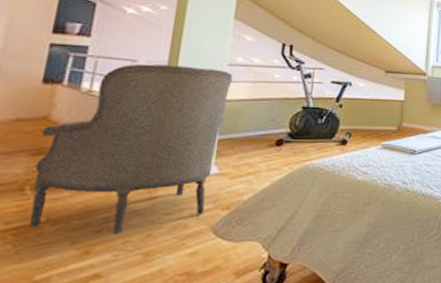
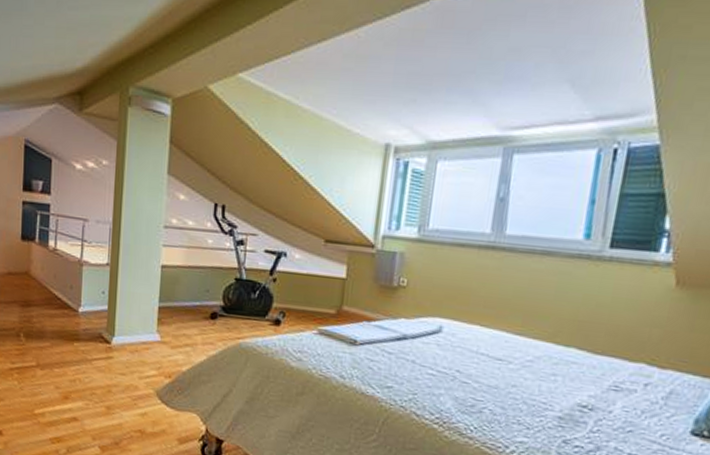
armchair: present [28,63,233,235] -> none [25,223,169,387]

